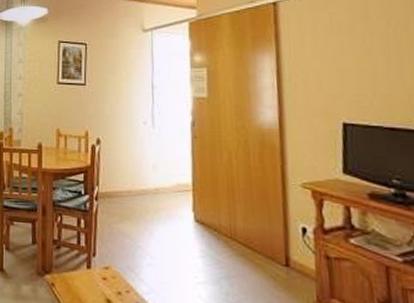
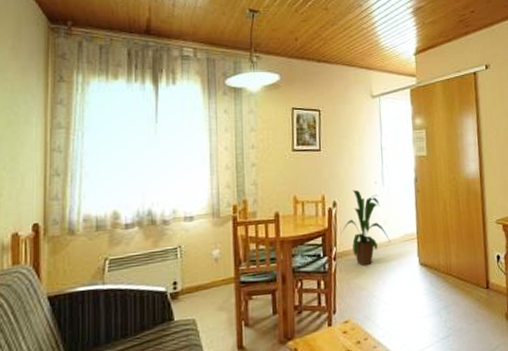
house plant: none [103,128,161,212] -> present [340,189,391,266]

